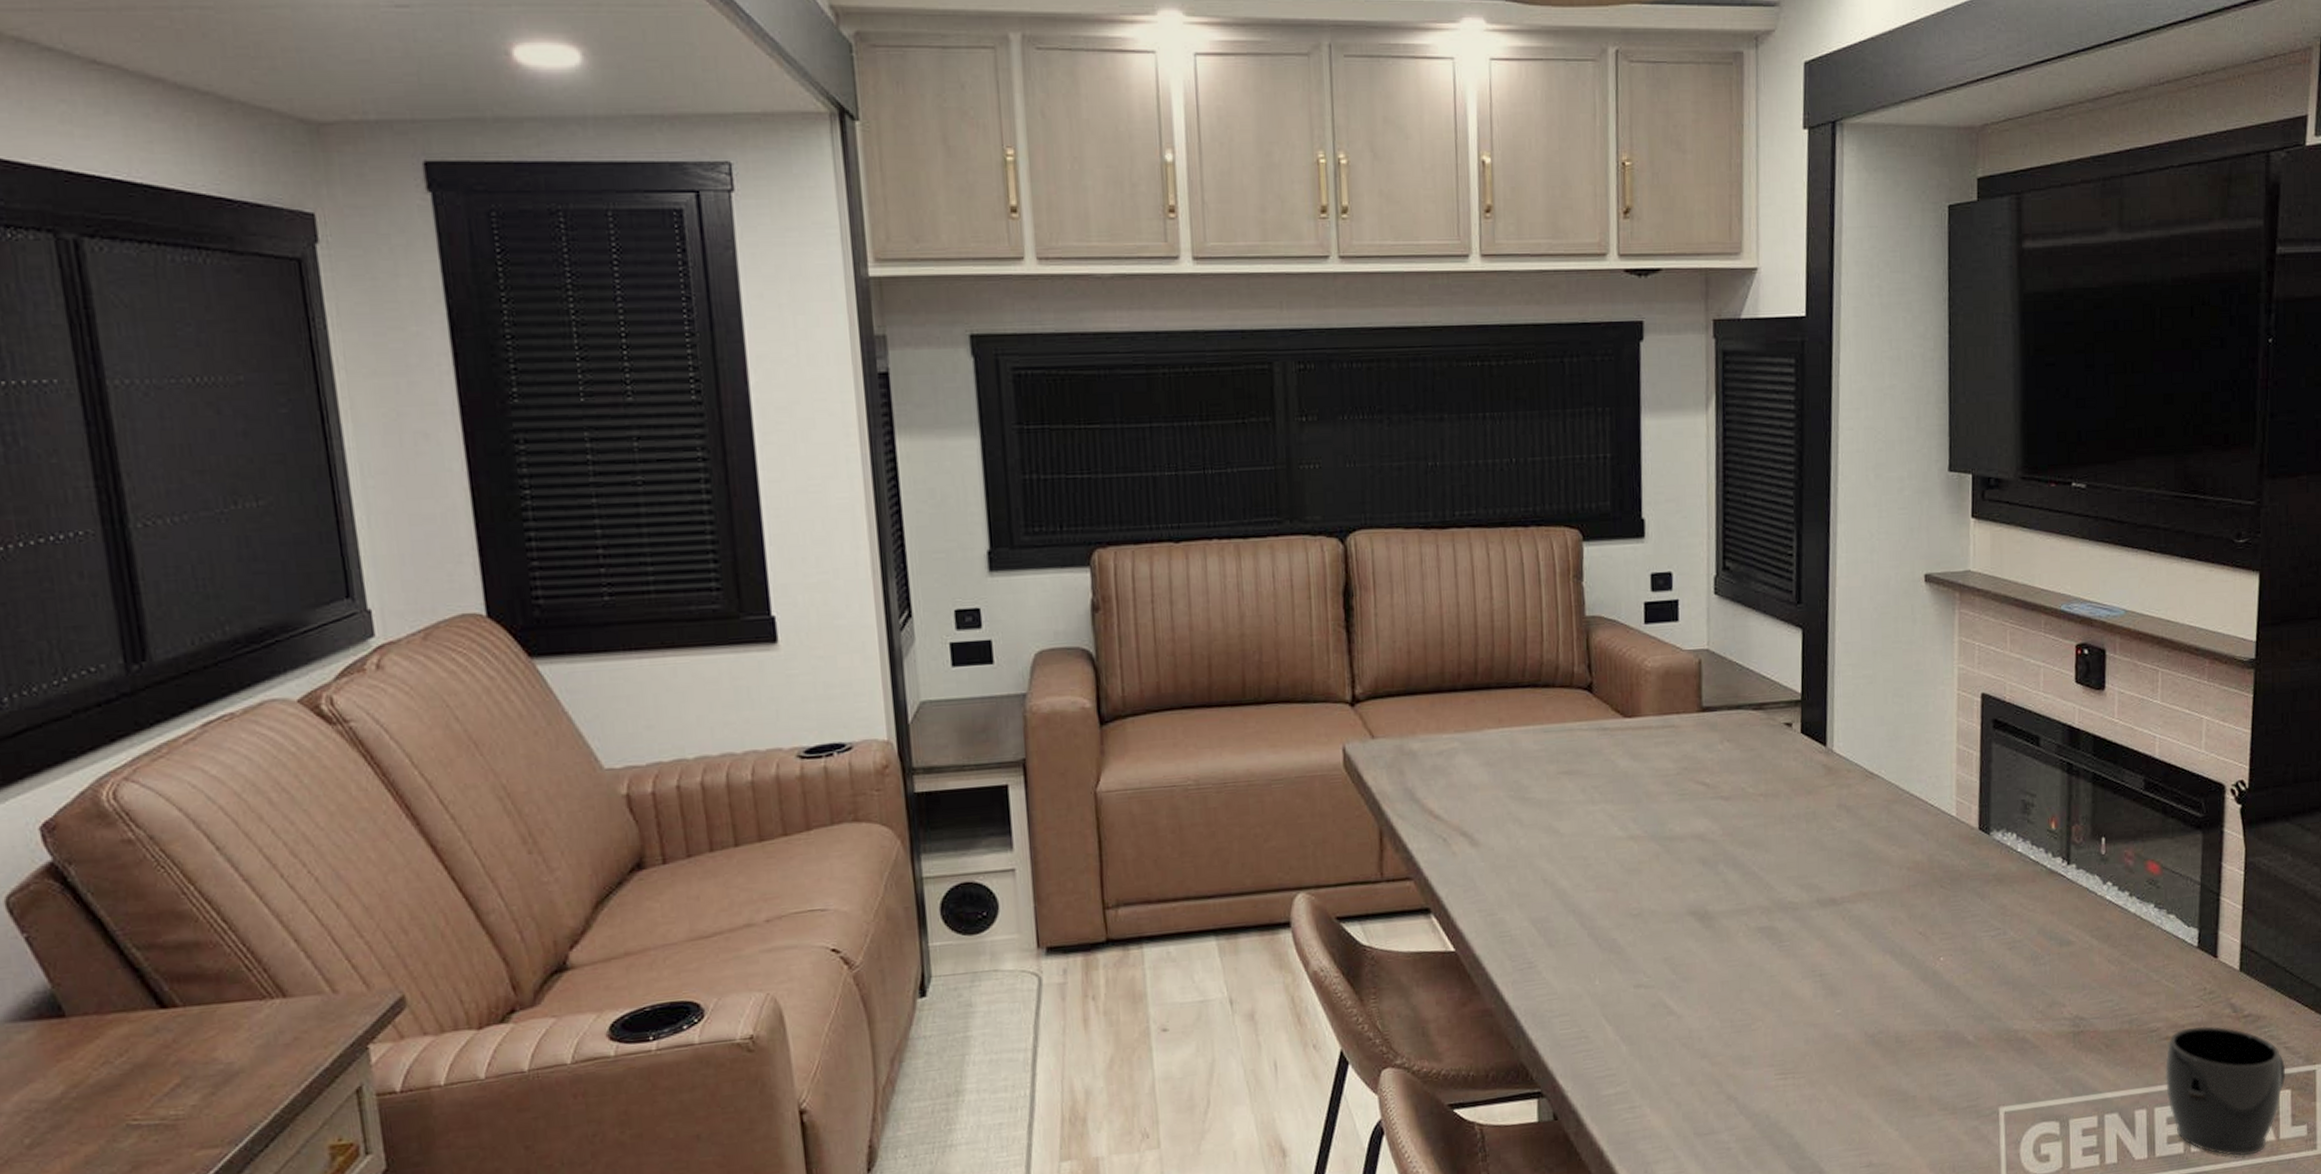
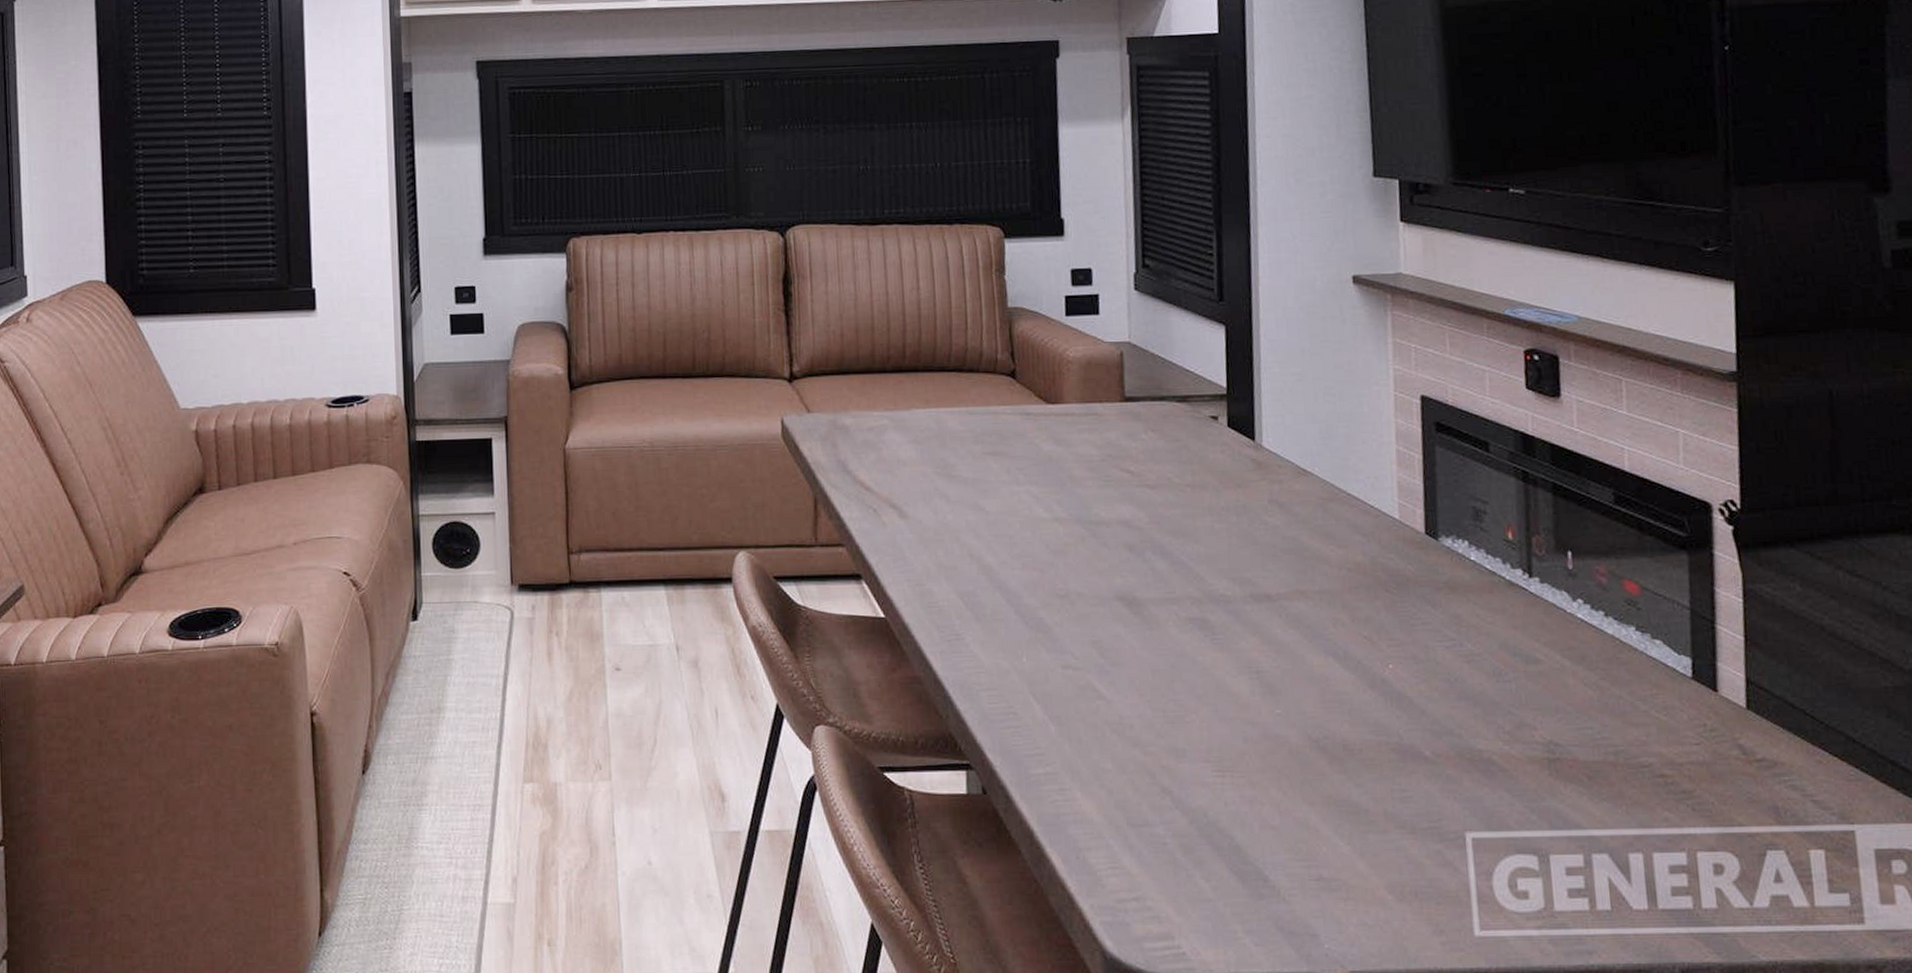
mug: present [2165,1026,2286,1156] -> none [1662,766,1816,921]

